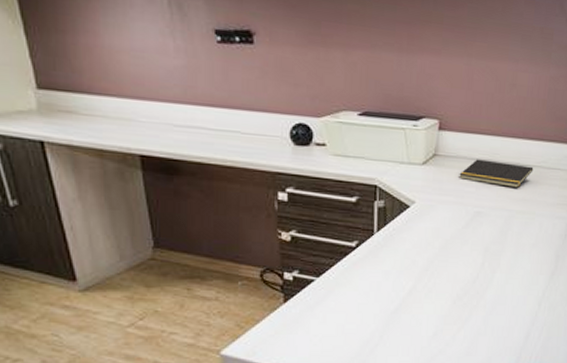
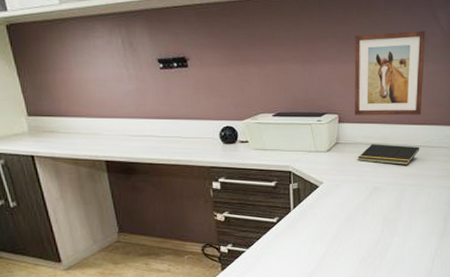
wall art: none [459,23,550,129] -> present [354,31,426,116]

